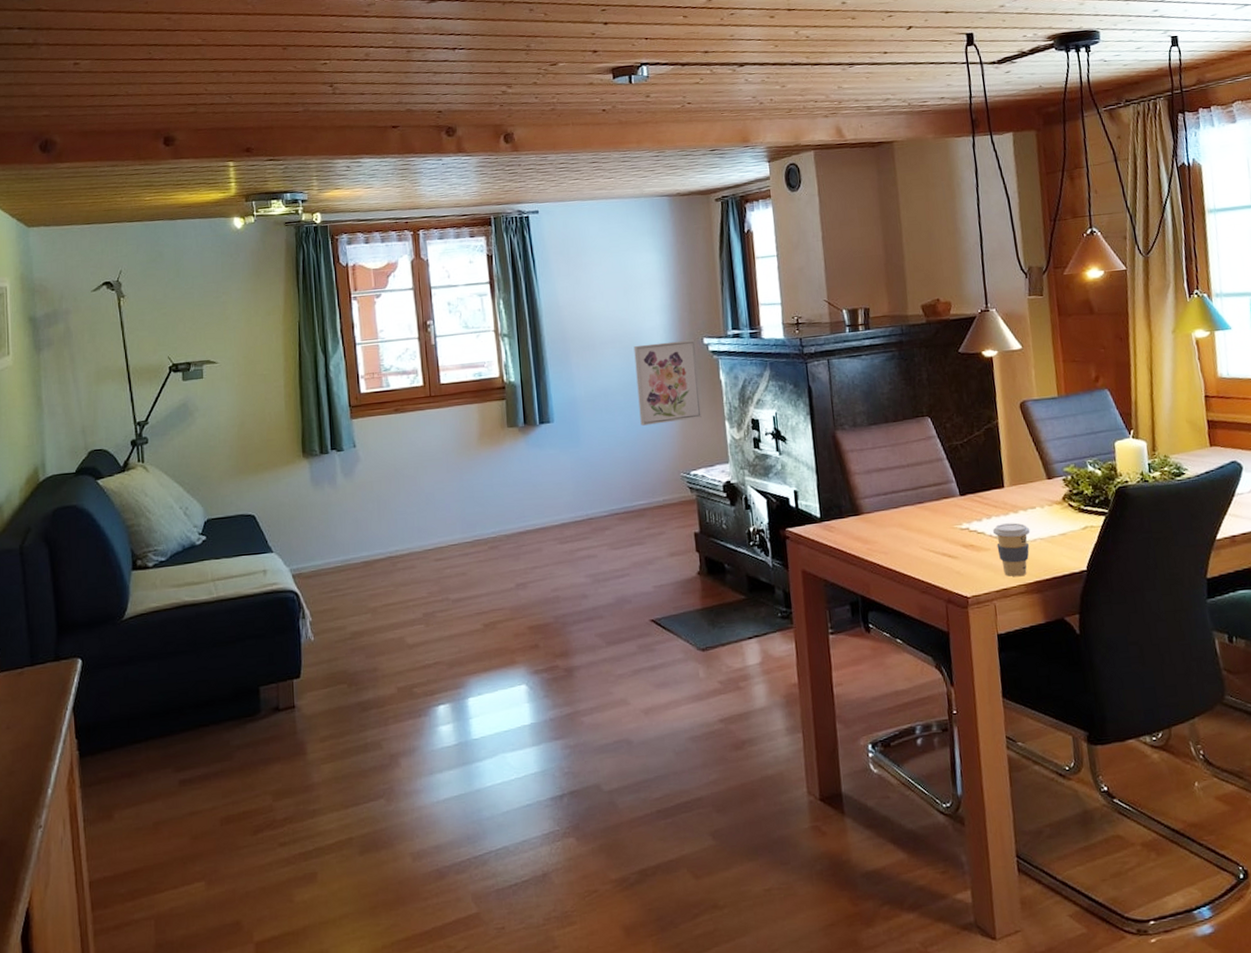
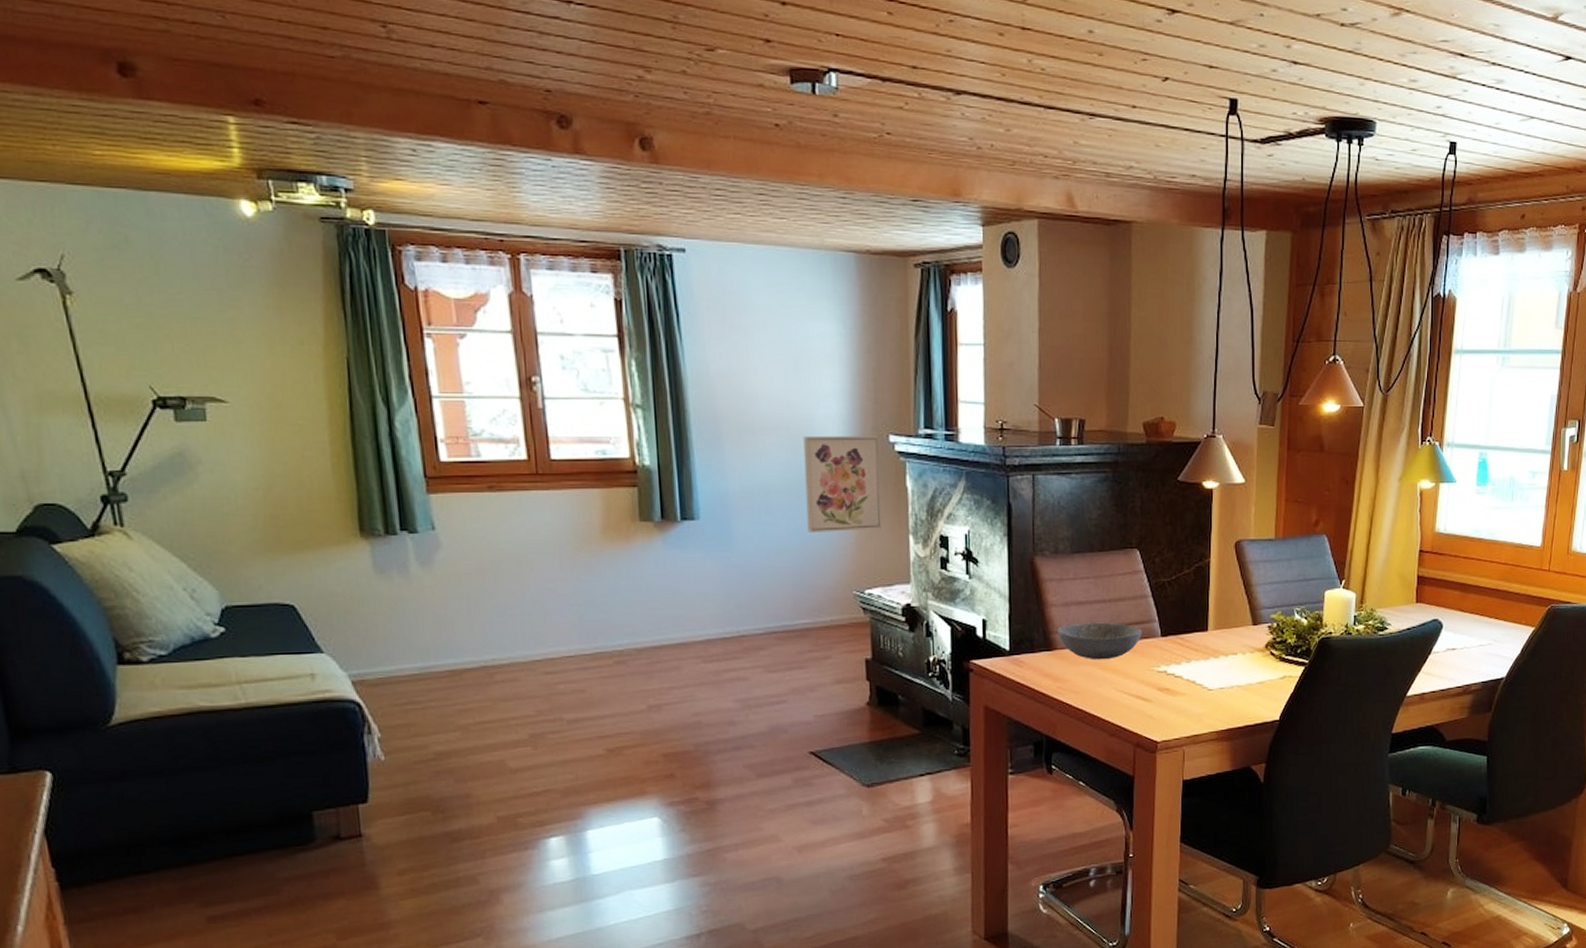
bowl: none [862,485,942,522] -> present [1057,622,1142,660]
coffee cup: present [993,522,1031,577] -> none [1191,668,1229,724]

